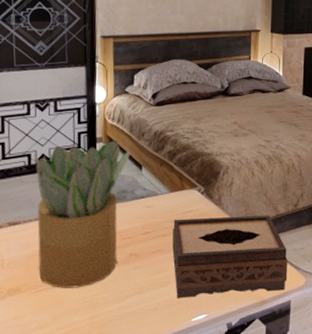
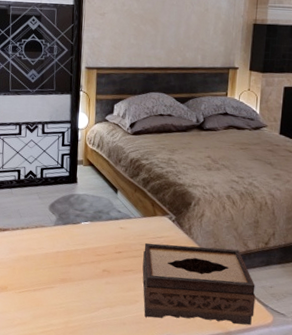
potted plant: present [34,140,131,288] -> none [23,163,108,294]

